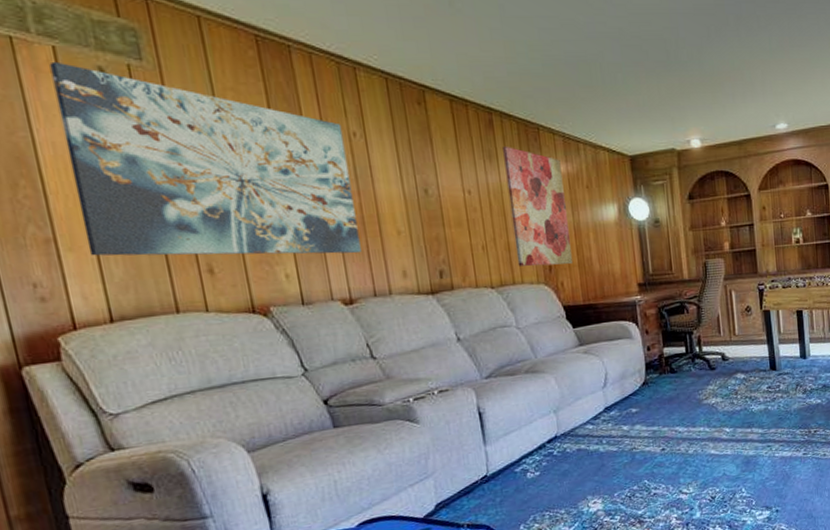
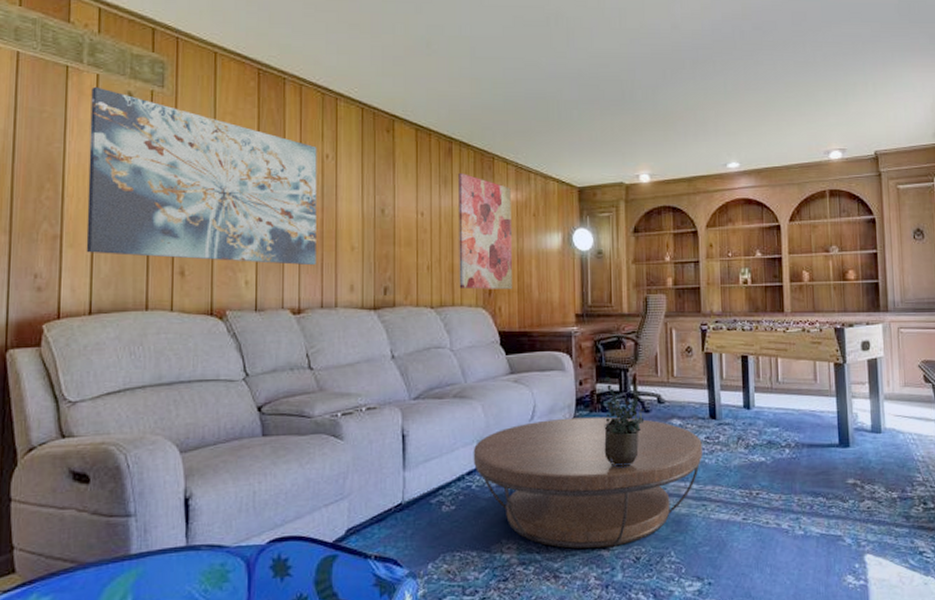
coffee table: none [550,376,766,497] -> present [473,416,702,549]
potted plant: none [672,340,711,422] -> present [604,376,645,468]

